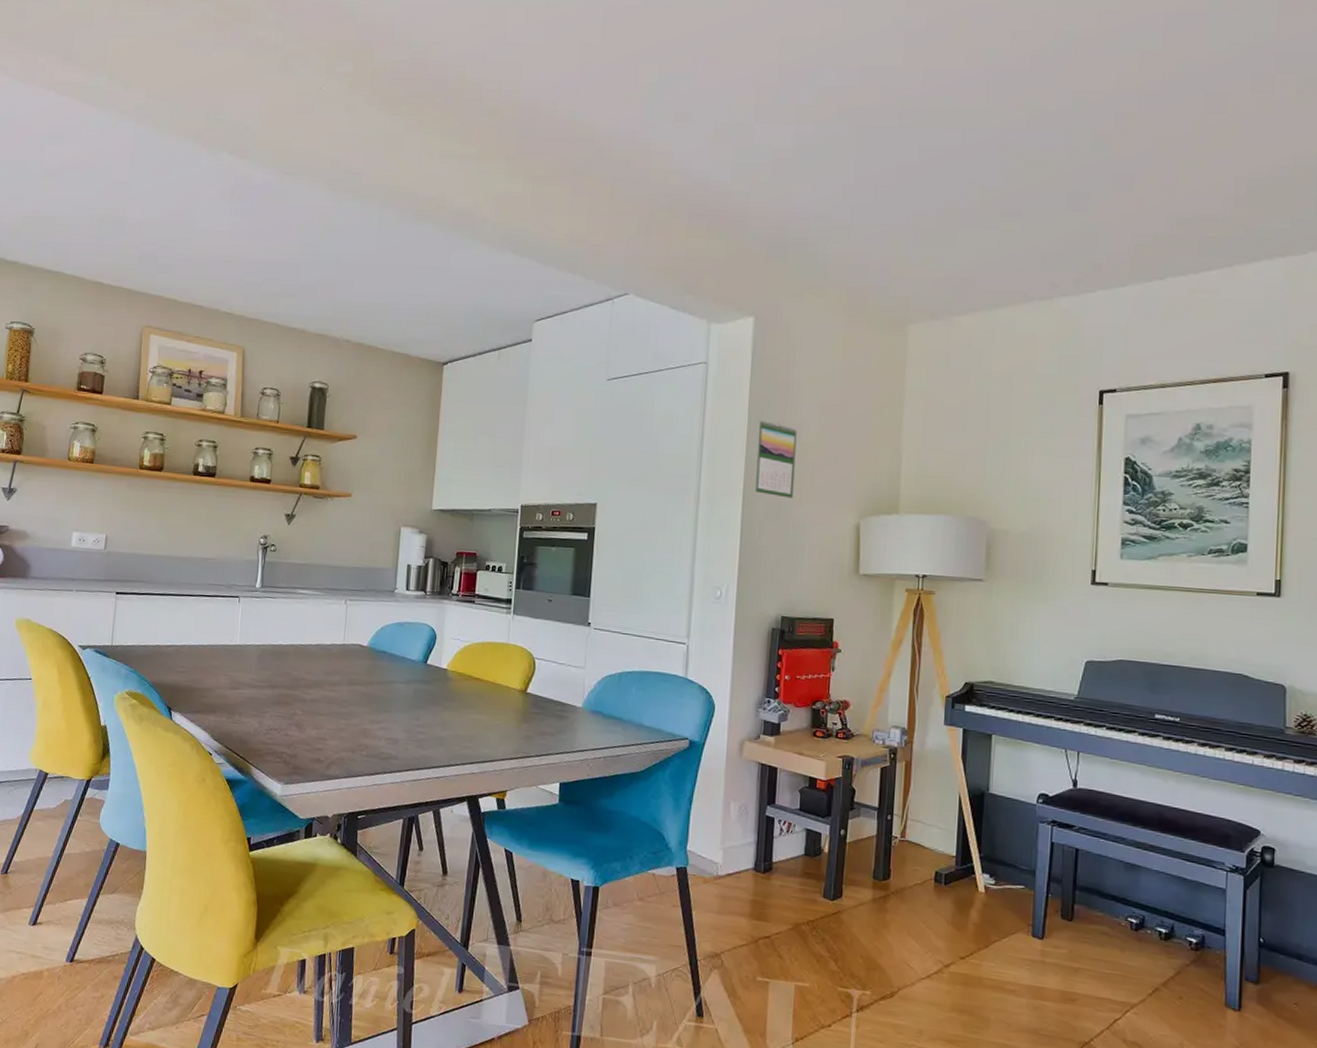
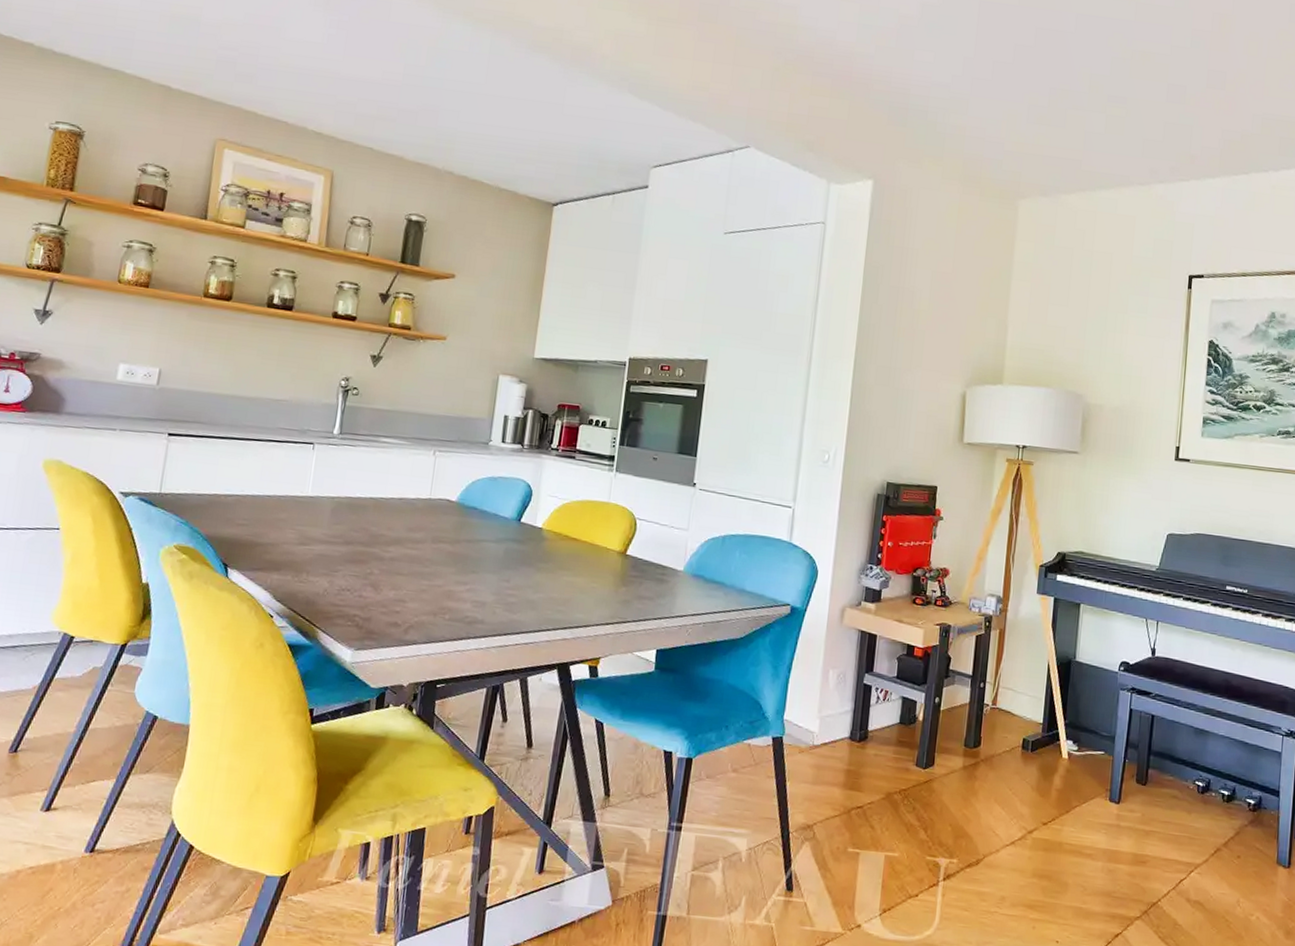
calendar: present [754,419,797,498] -> none [866,283,910,364]

